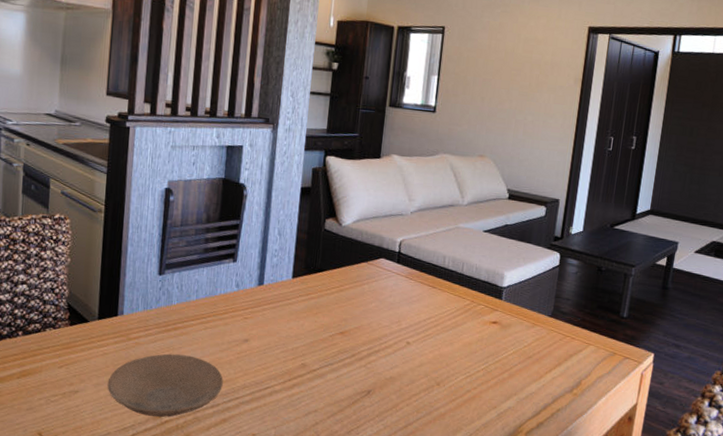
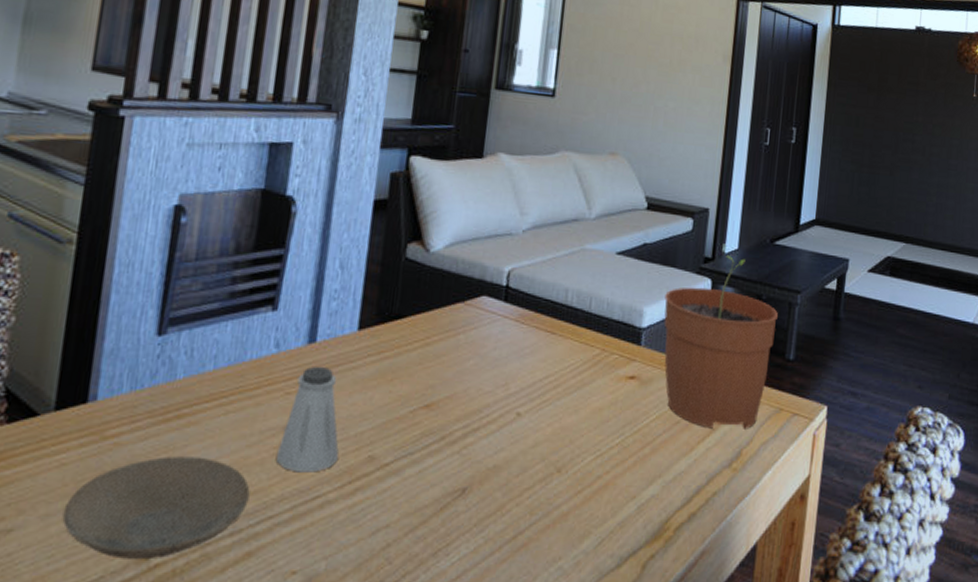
saltshaker: none [239,301,282,372] -> present [276,366,339,473]
plant pot: none [520,235,615,366] -> present [663,254,778,429]

